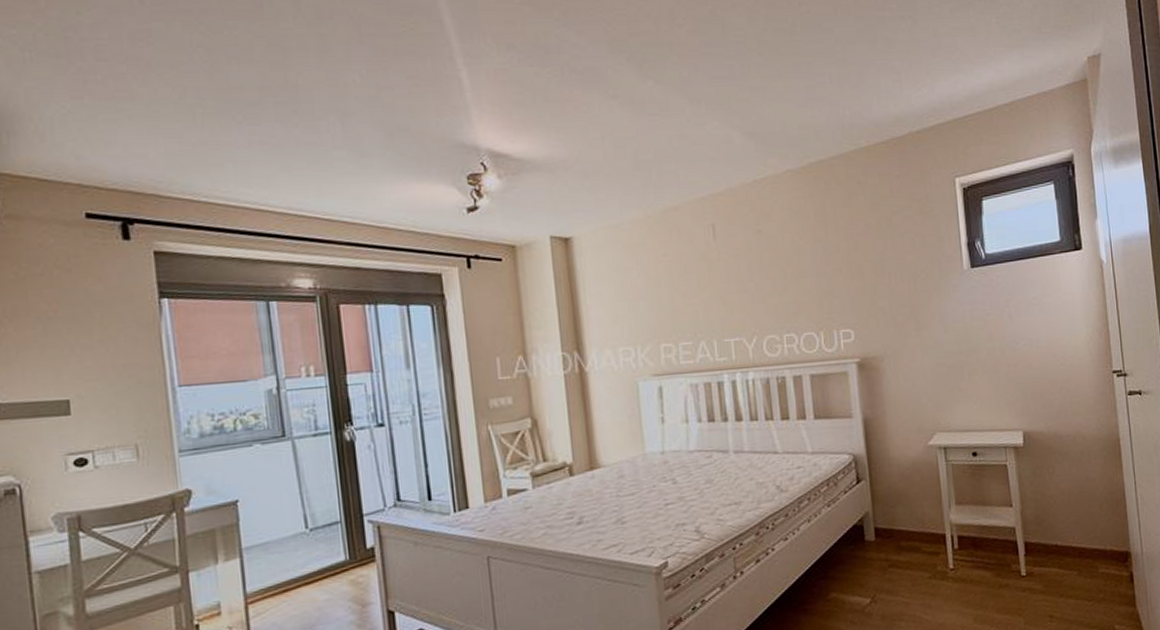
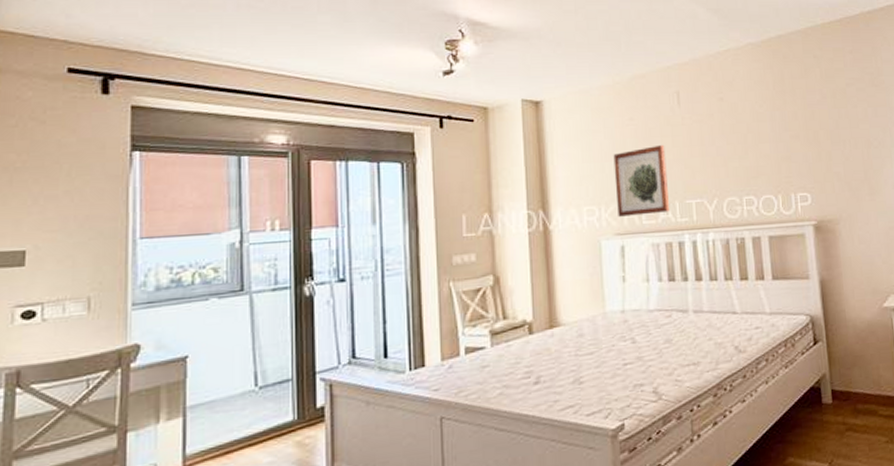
wall art: none [647,281,708,357] -> present [613,144,670,217]

